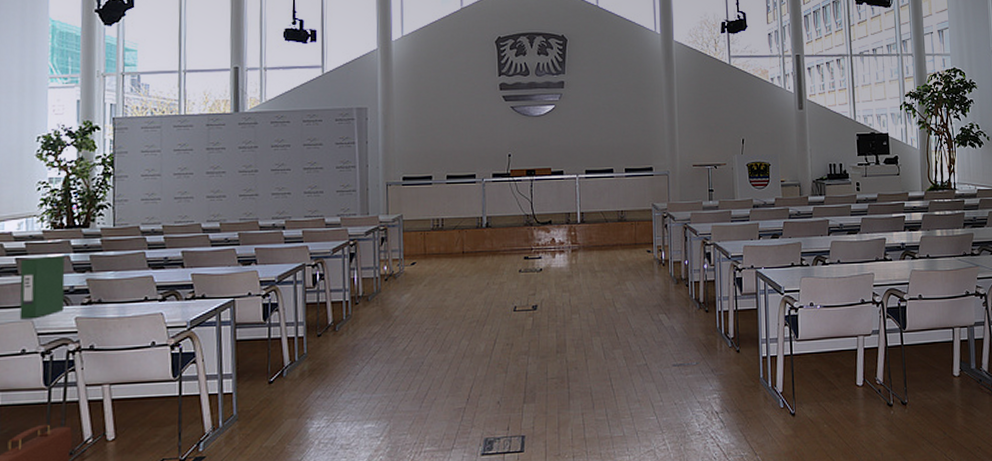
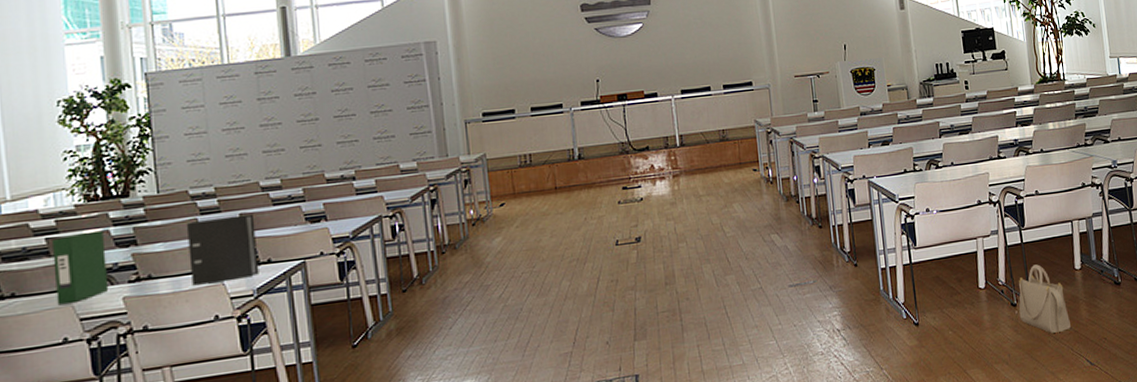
binder: none [134,252,195,313] -> present [186,214,259,286]
handbag: none [894,367,945,437] -> present [1018,264,1071,333]

